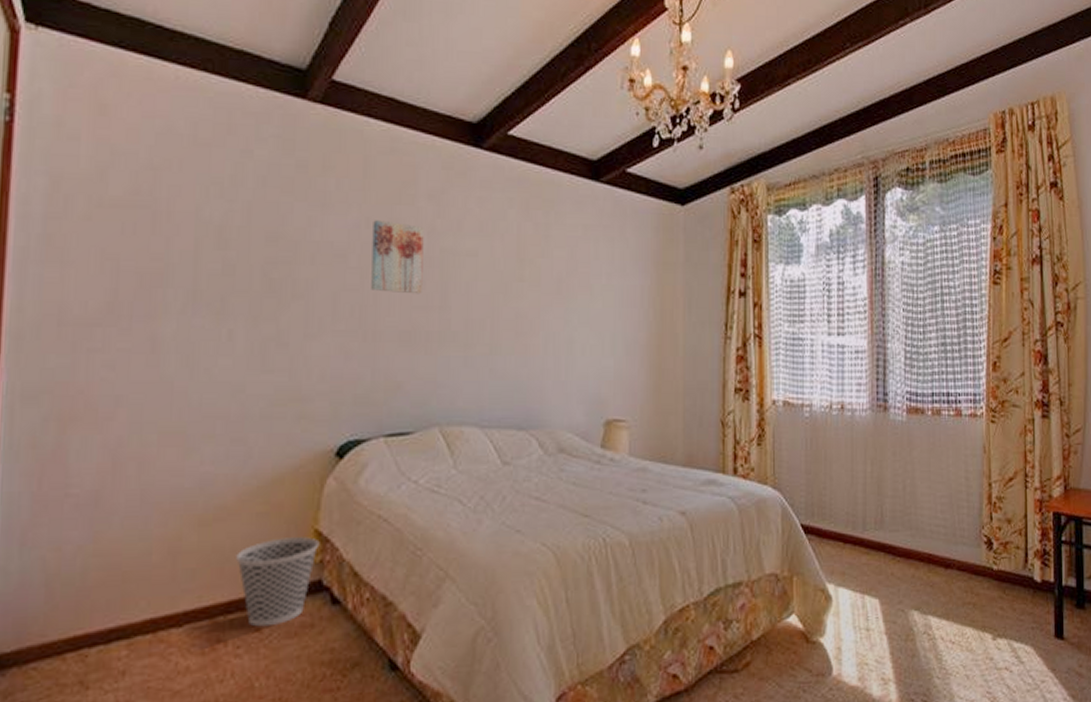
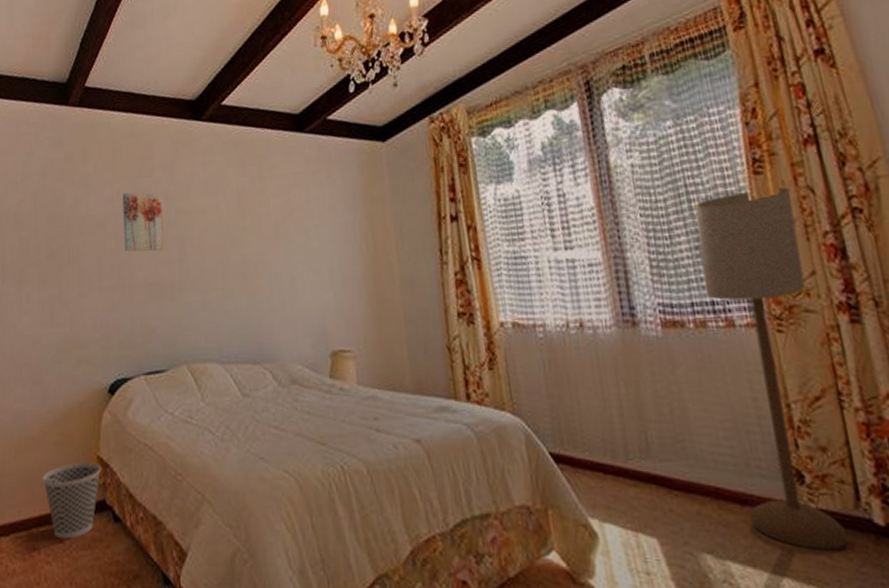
floor lamp: none [944,297,1017,603] -> present [694,187,848,550]

